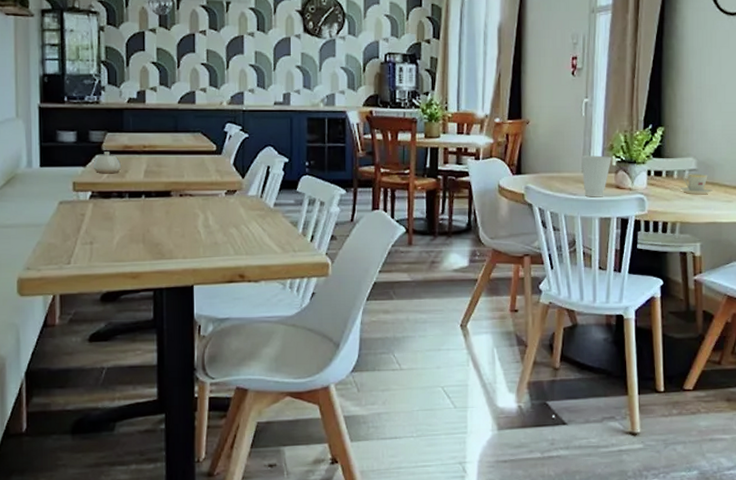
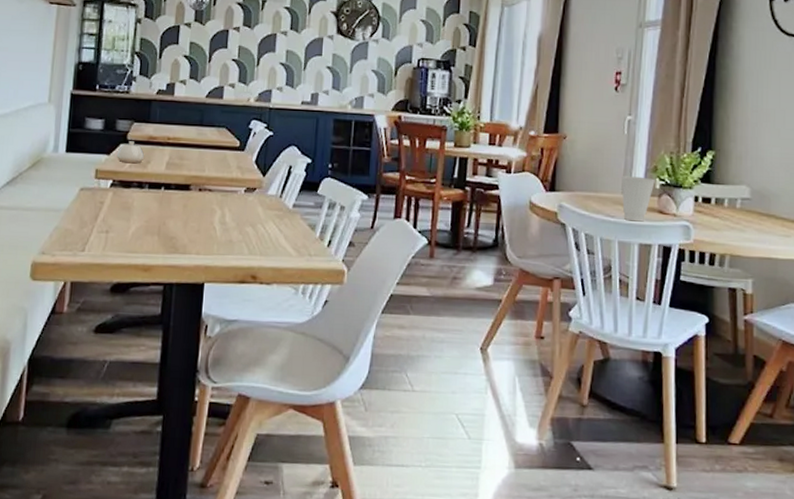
teacup: present [681,174,712,195] -> none [731,203,768,227]

